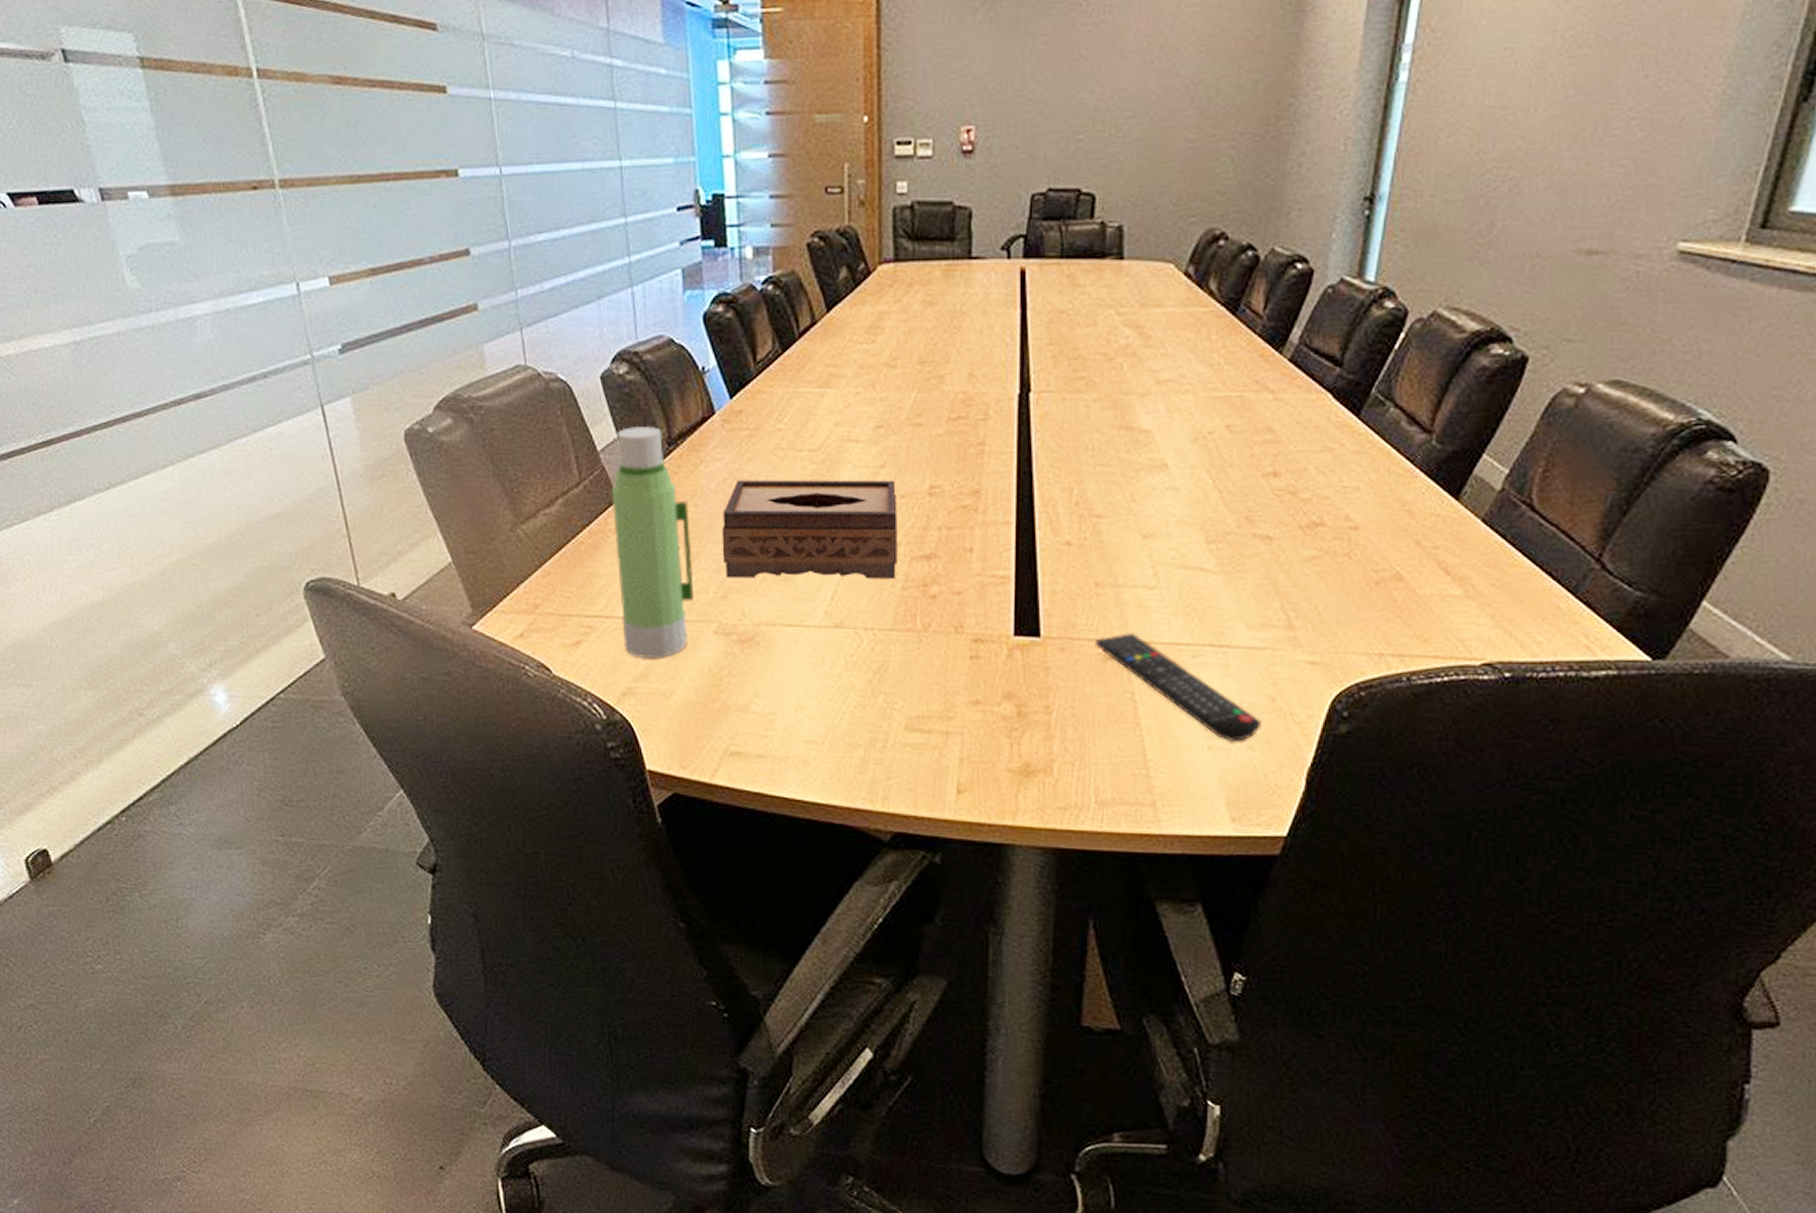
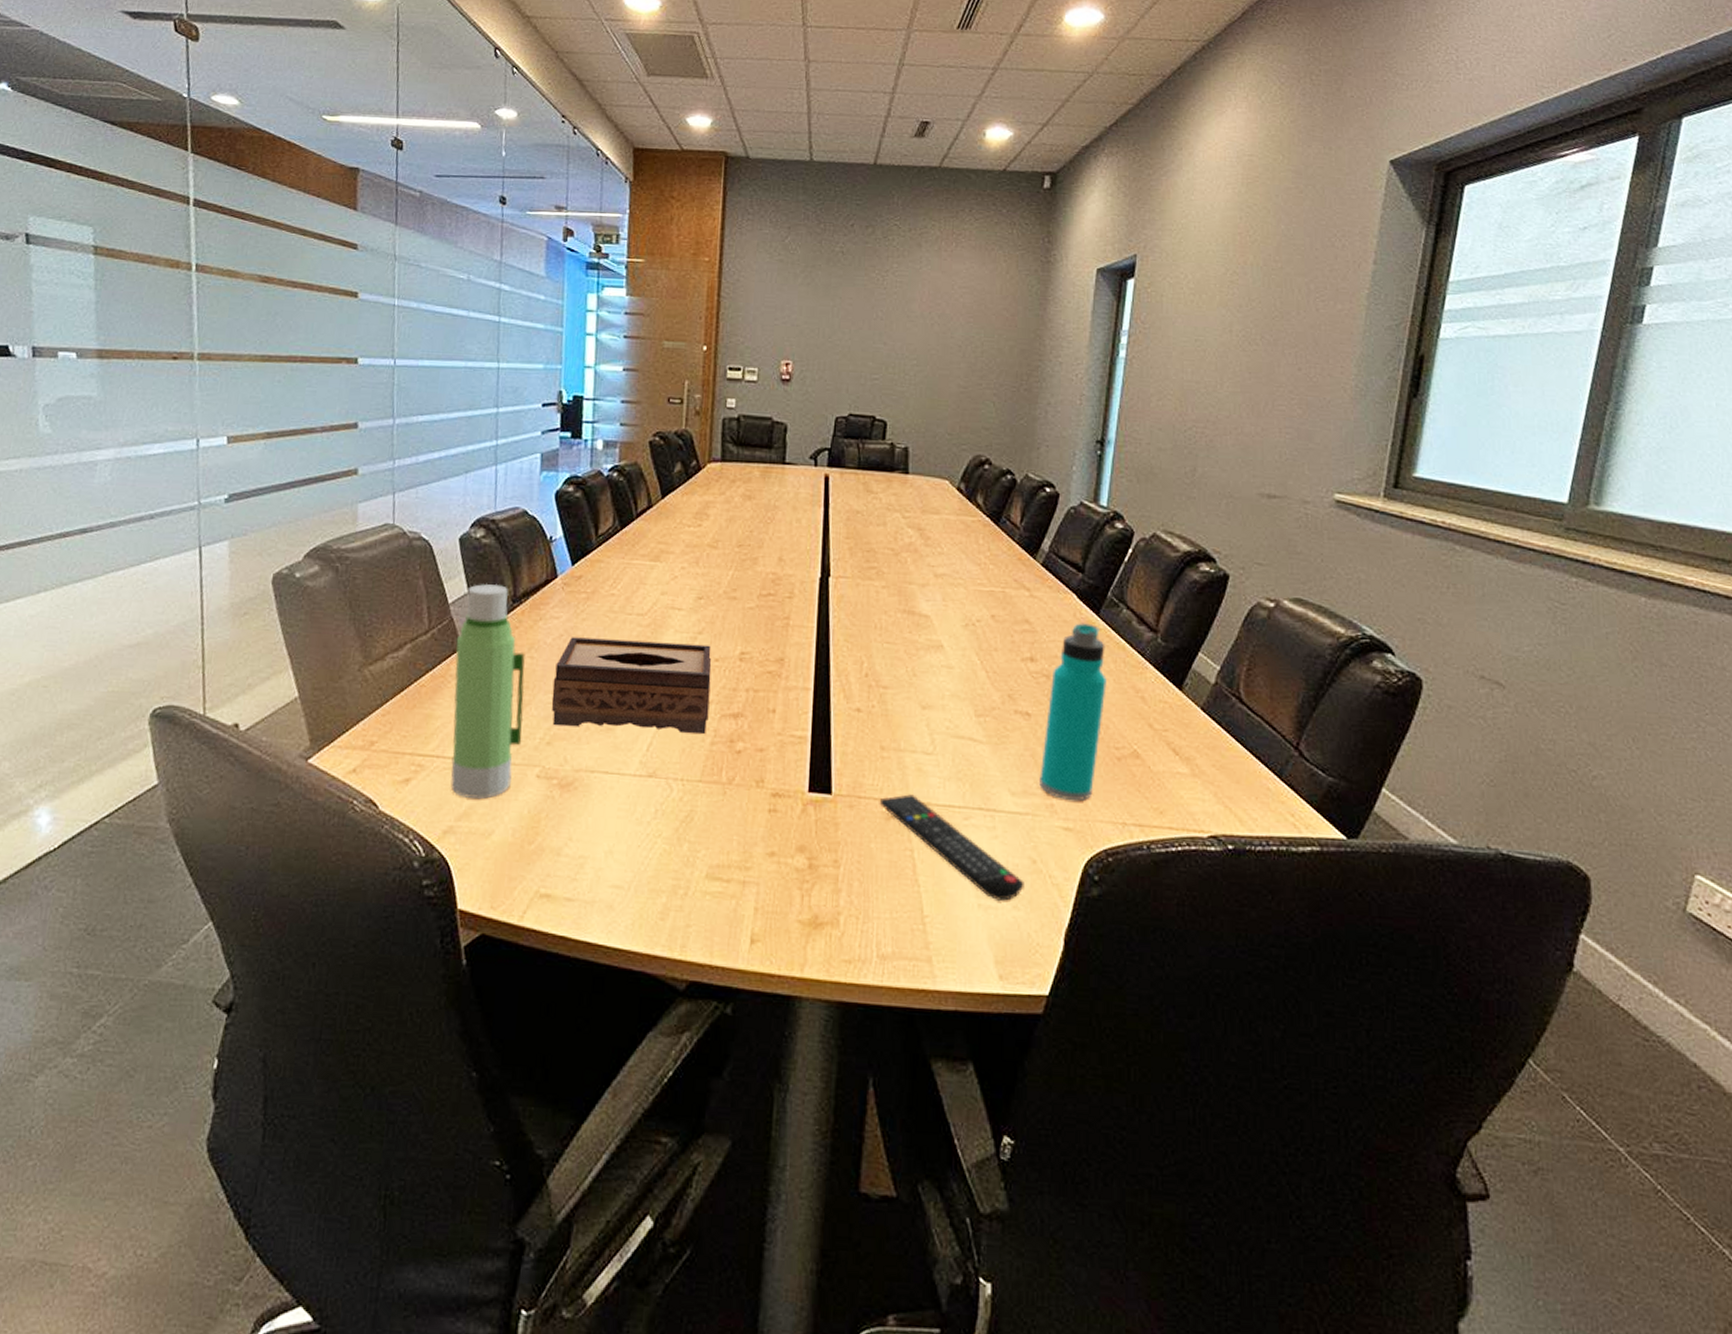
water bottle: none [1281,428,1366,632] -> present [1039,623,1107,801]

